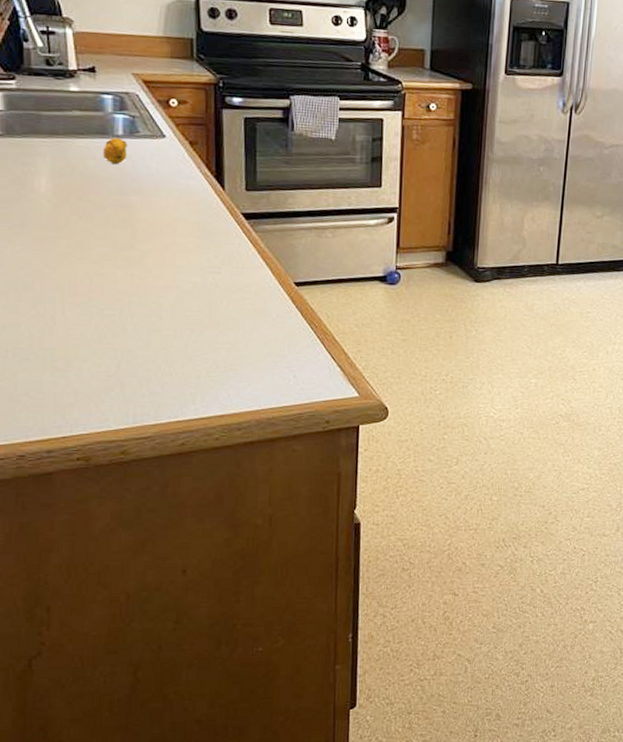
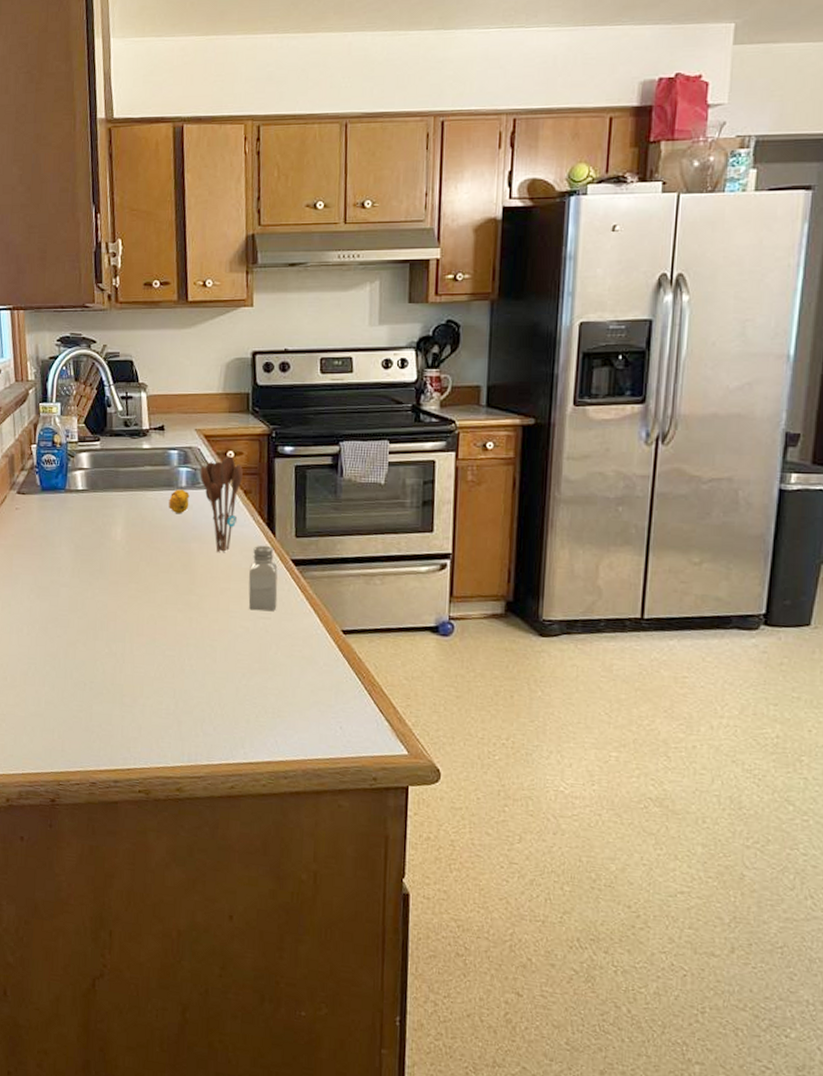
utensil holder: none [139,103,188,205] -> present [200,455,243,552]
saltshaker: none [196,198,228,266] -> present [248,545,278,611]

